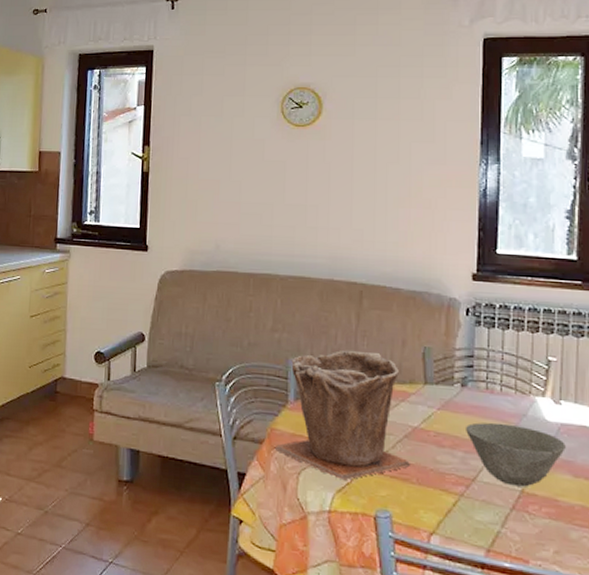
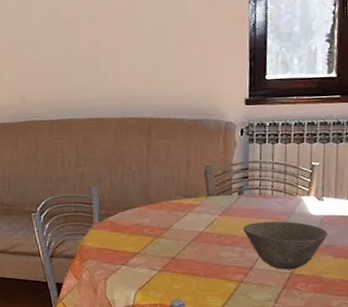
plant pot: present [274,349,411,481] -> none [85,174,199,280]

